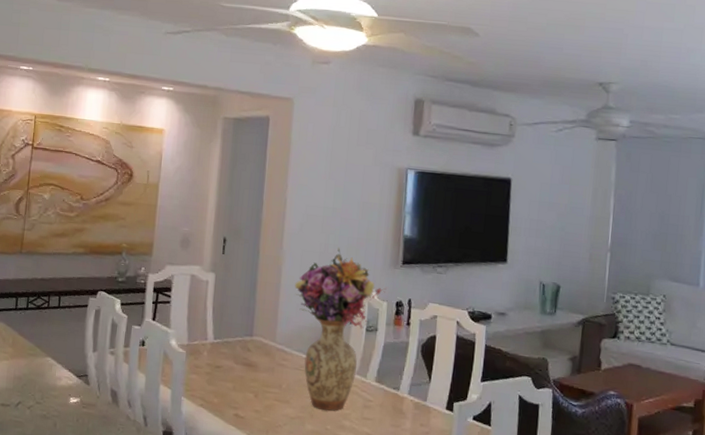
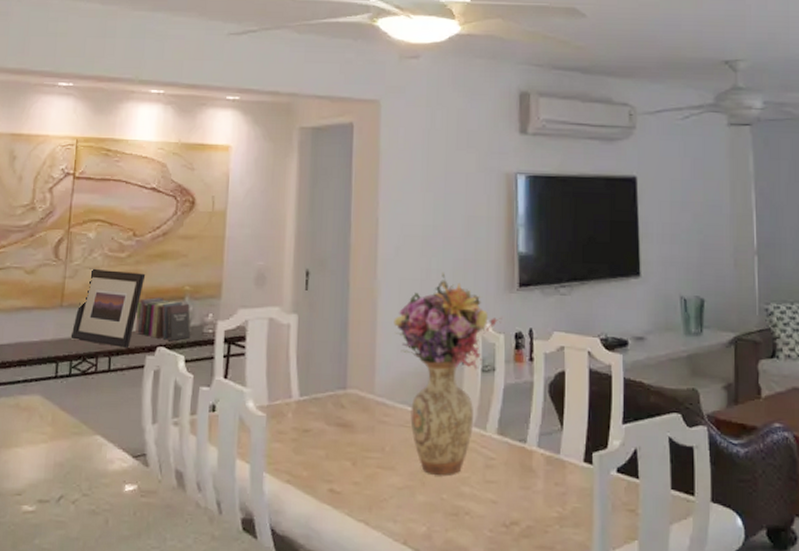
picture frame: none [29,223,91,290] -> present [71,268,146,348]
books: none [81,251,126,288] -> present [136,297,191,342]

